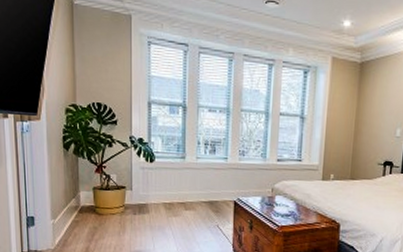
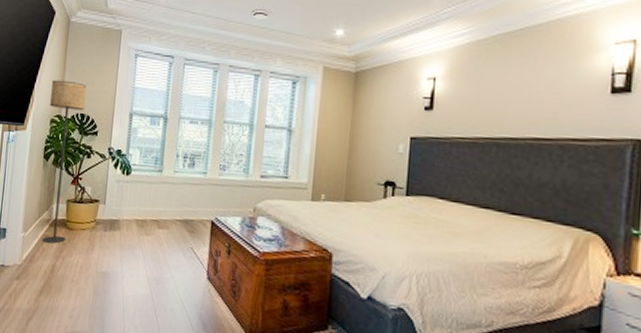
floor lamp: none [62,67,100,228] -> present [43,79,87,244]

